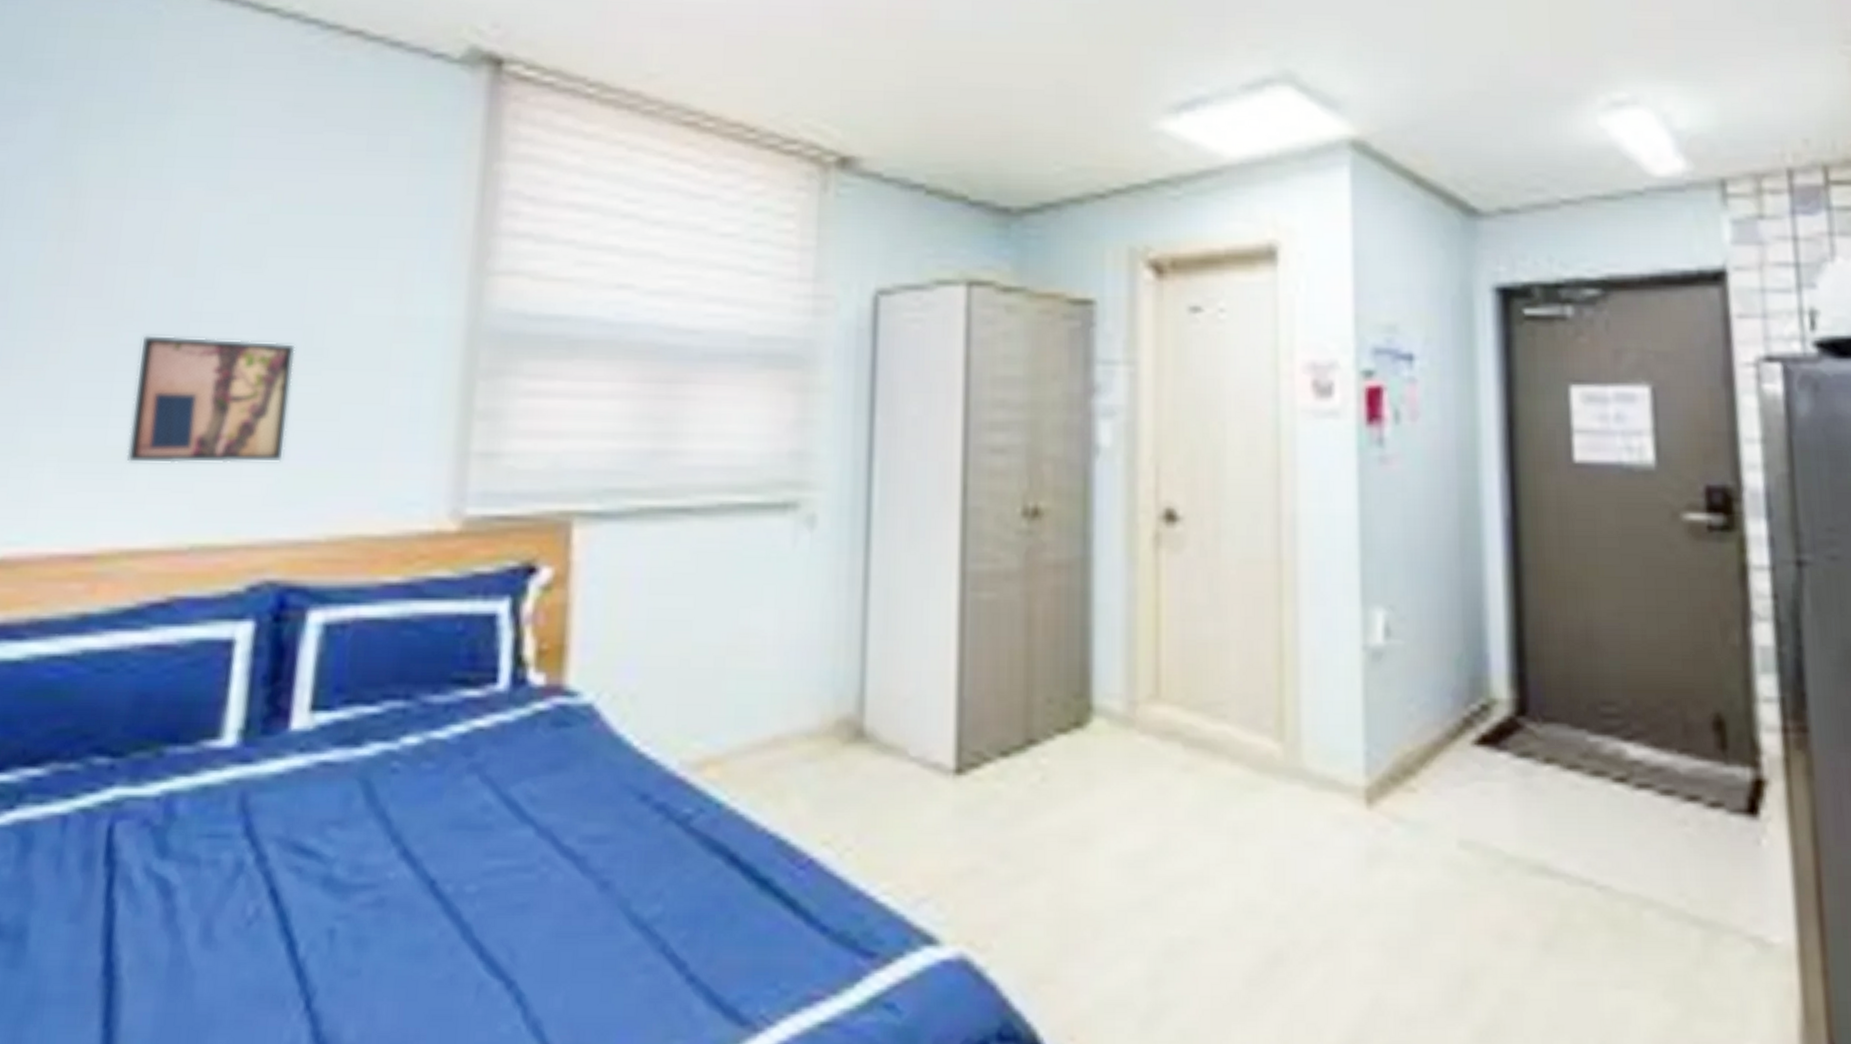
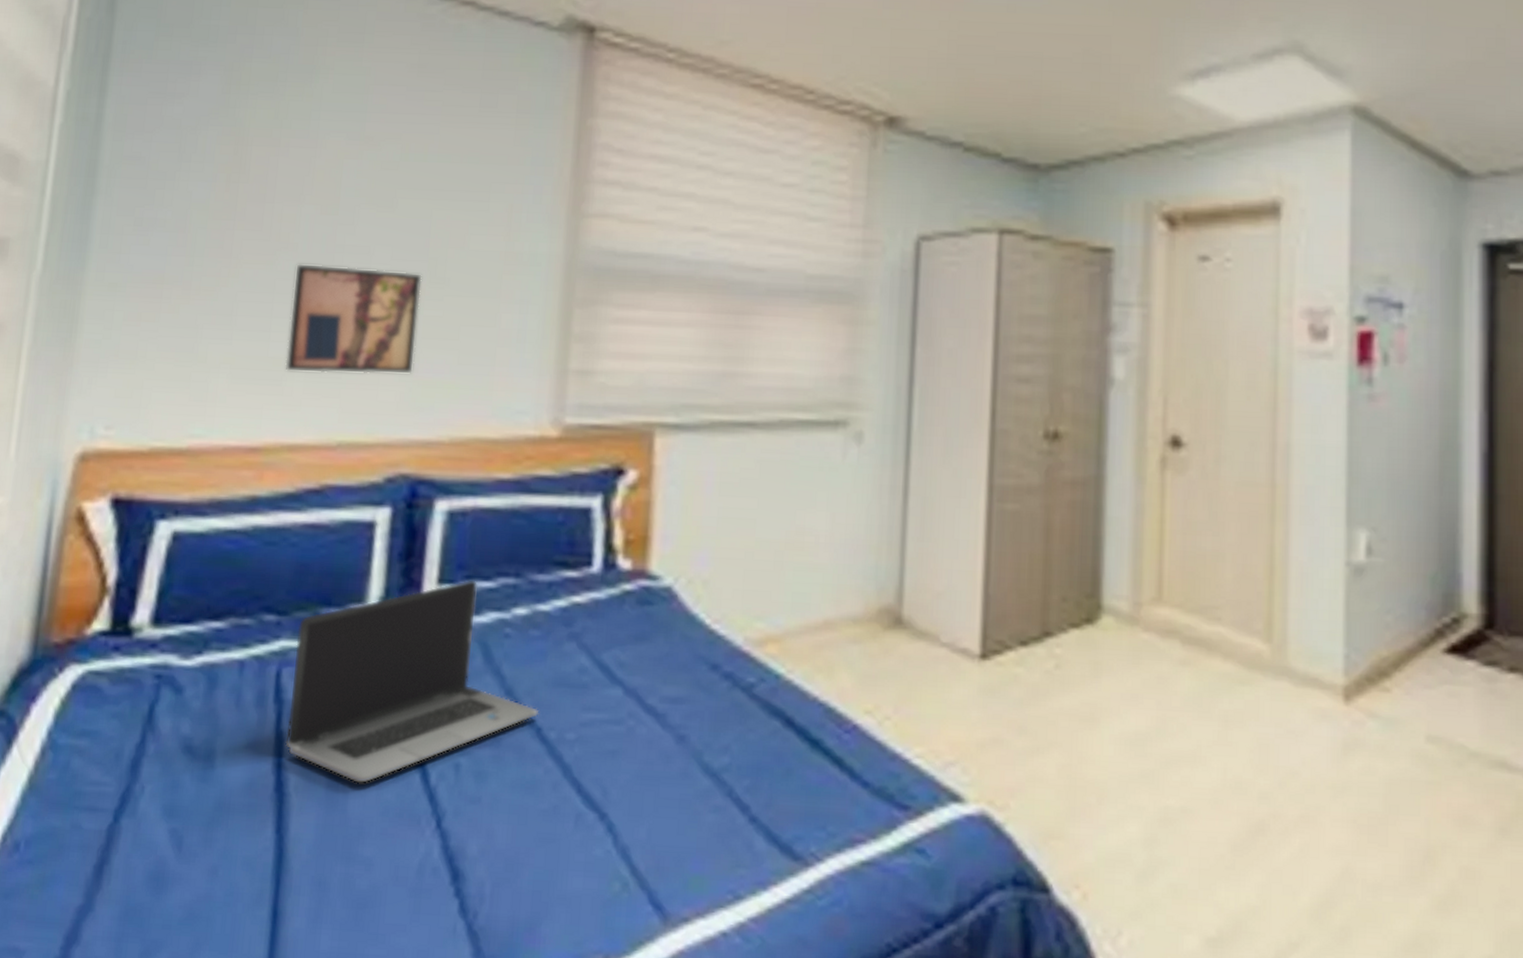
laptop computer: none [117,705,433,959] -> present [285,580,539,783]

